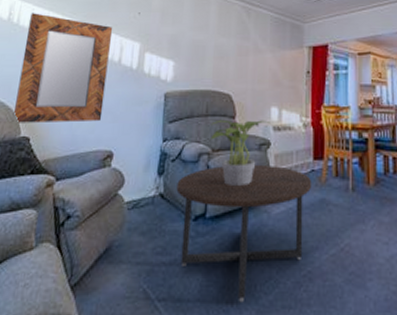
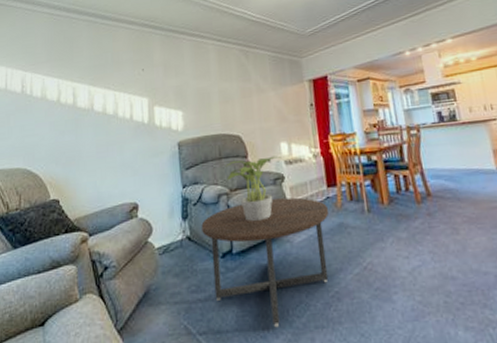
home mirror: present [12,13,113,123] -> none [40,82,123,188]

